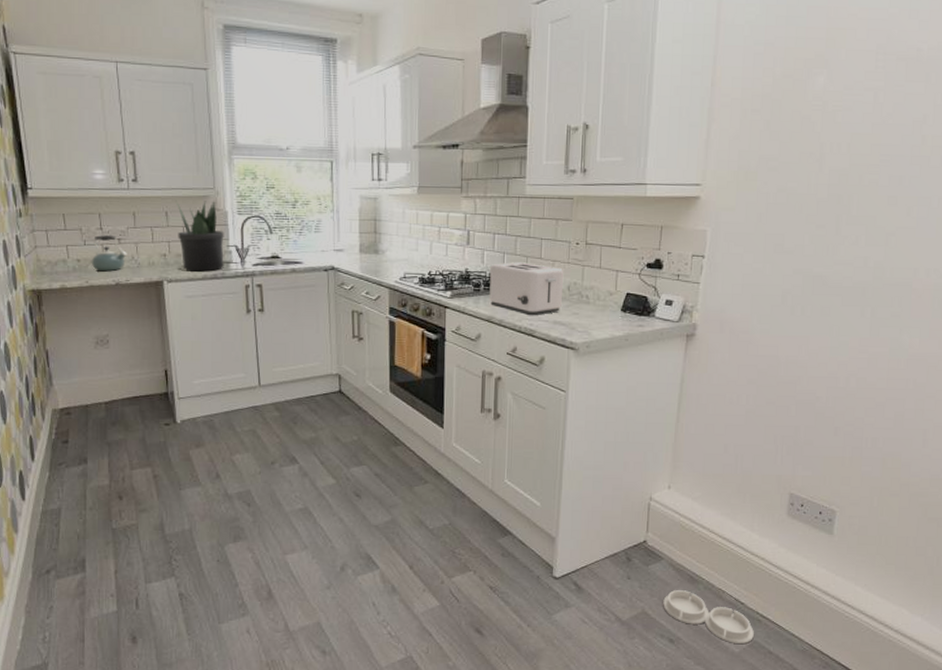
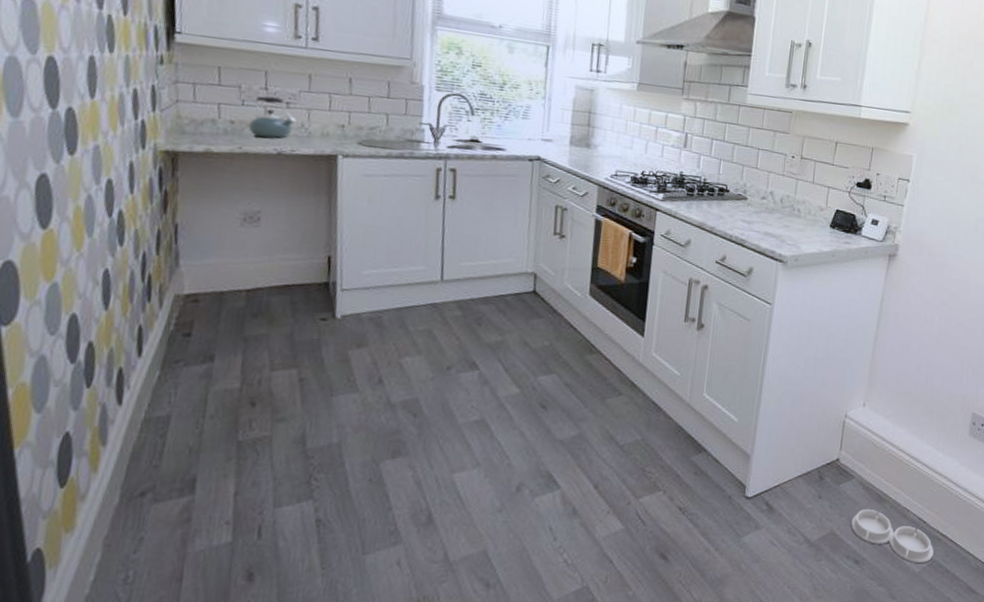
planter: present [175,201,224,272] -> none [361,68,418,150]
toaster: present [489,262,564,315] -> none [702,169,778,225]

